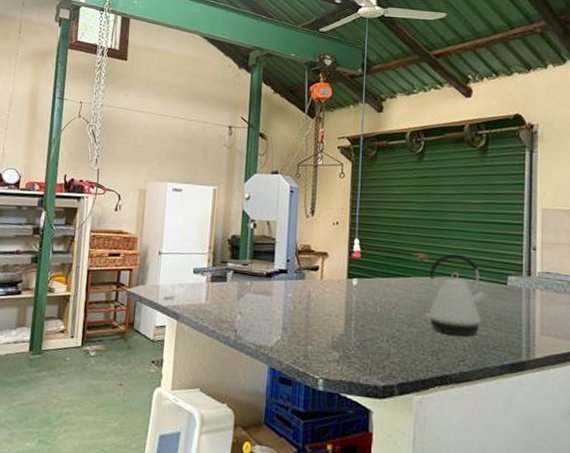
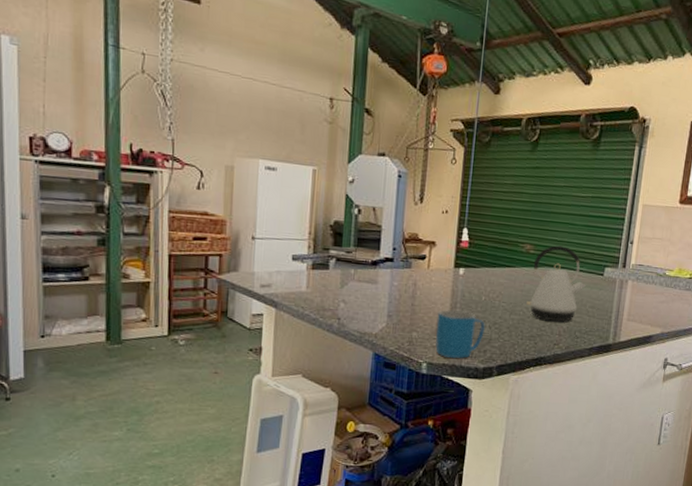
mug: none [331,322,382,375] -> present [435,310,485,359]

